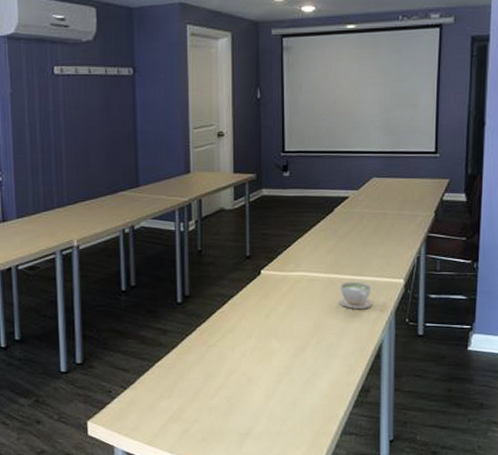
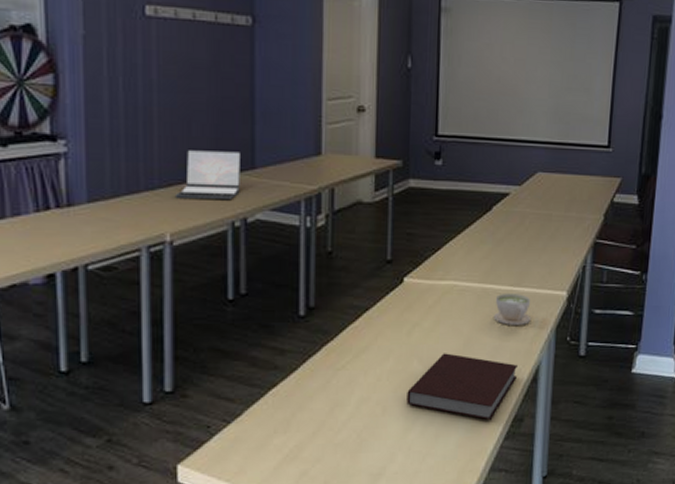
laptop: none [79,174,128,212] -> present [174,150,240,199]
notebook: none [267,333,362,390] -> present [406,353,517,420]

